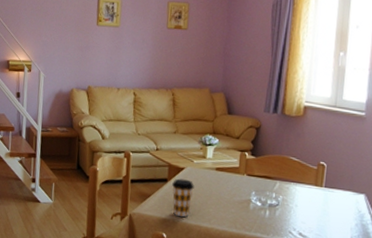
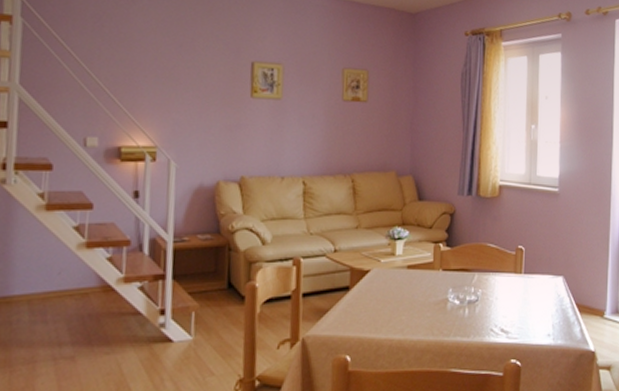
coffee cup: present [172,178,194,217] -> none [356,284,383,331]

